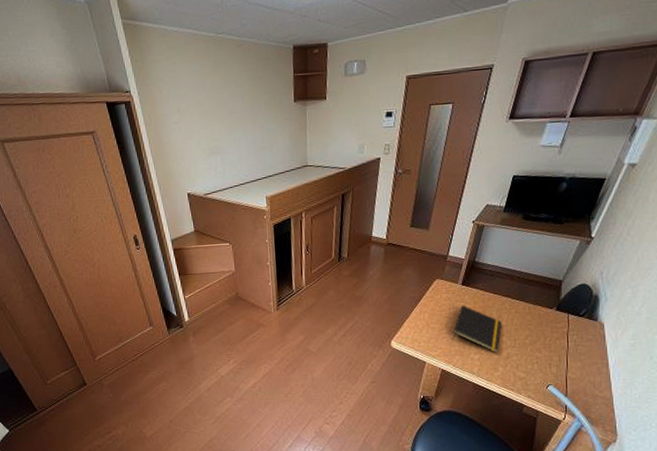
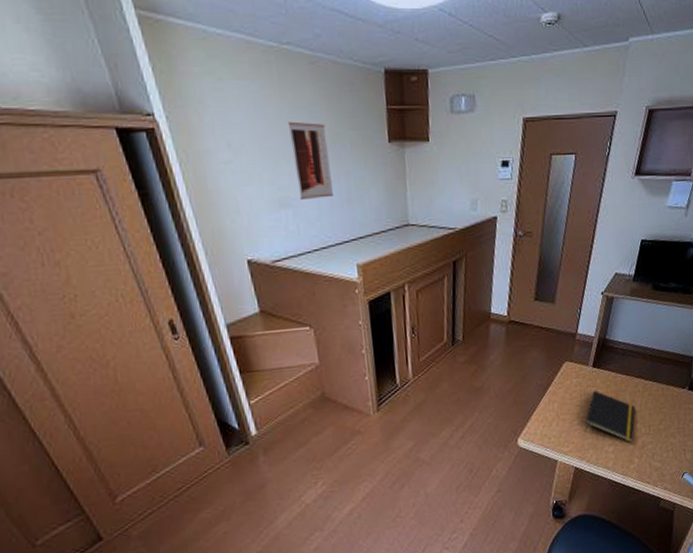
wall art: none [219,90,250,149] -> present [287,121,333,201]

